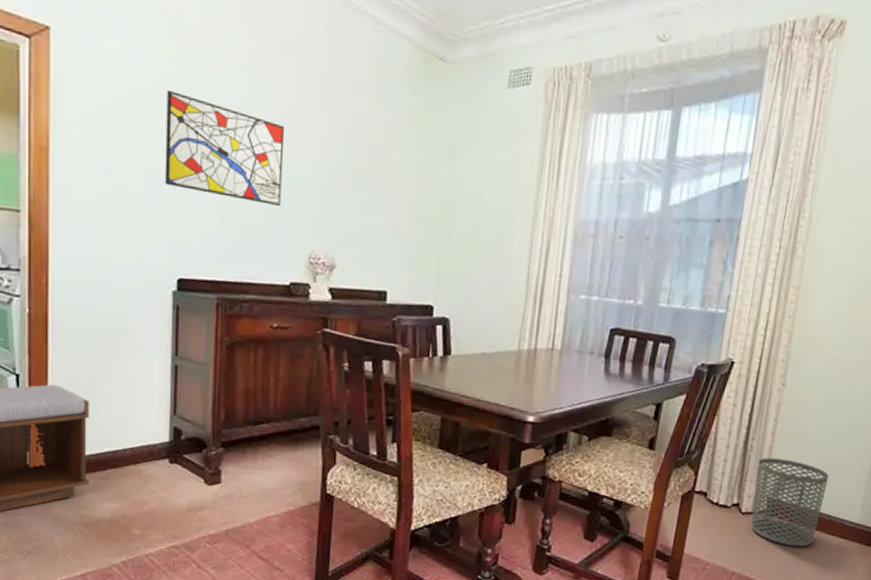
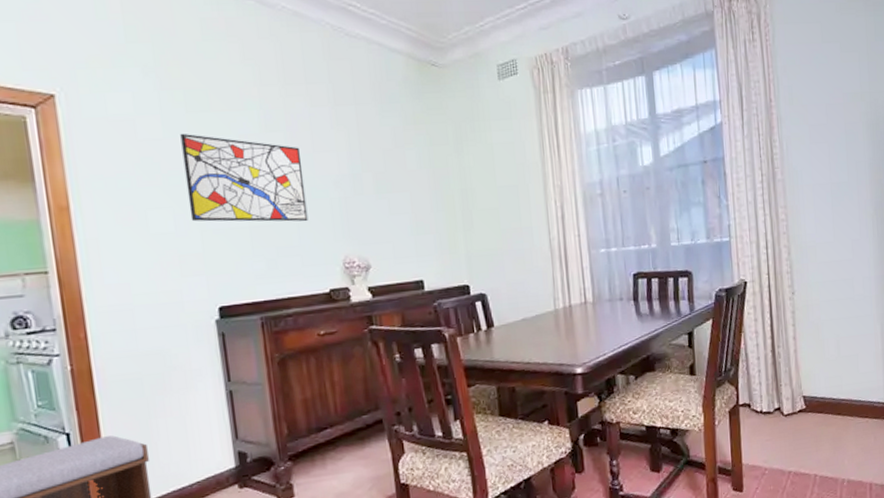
waste bin: present [751,457,829,547] -> none [788,358,852,436]

